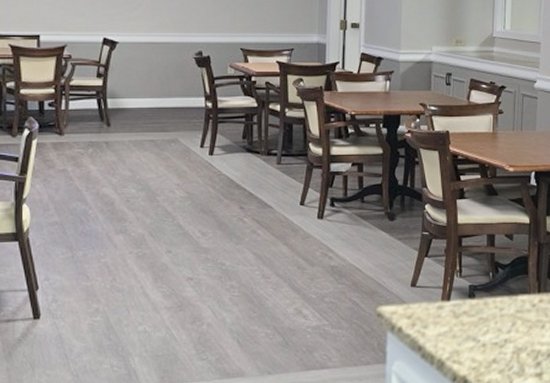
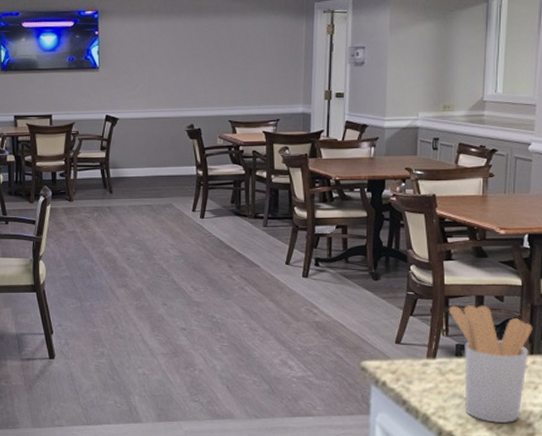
utensil holder: none [462,243,540,365] -> present [448,304,533,424]

